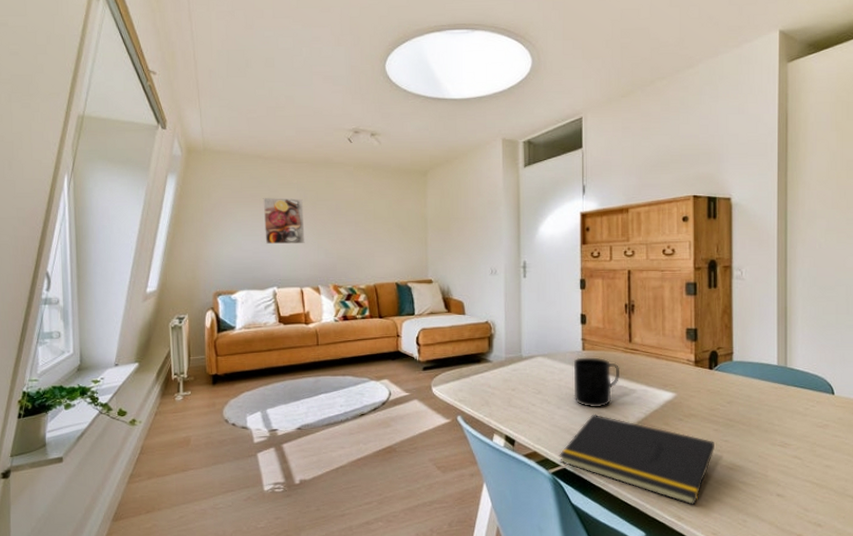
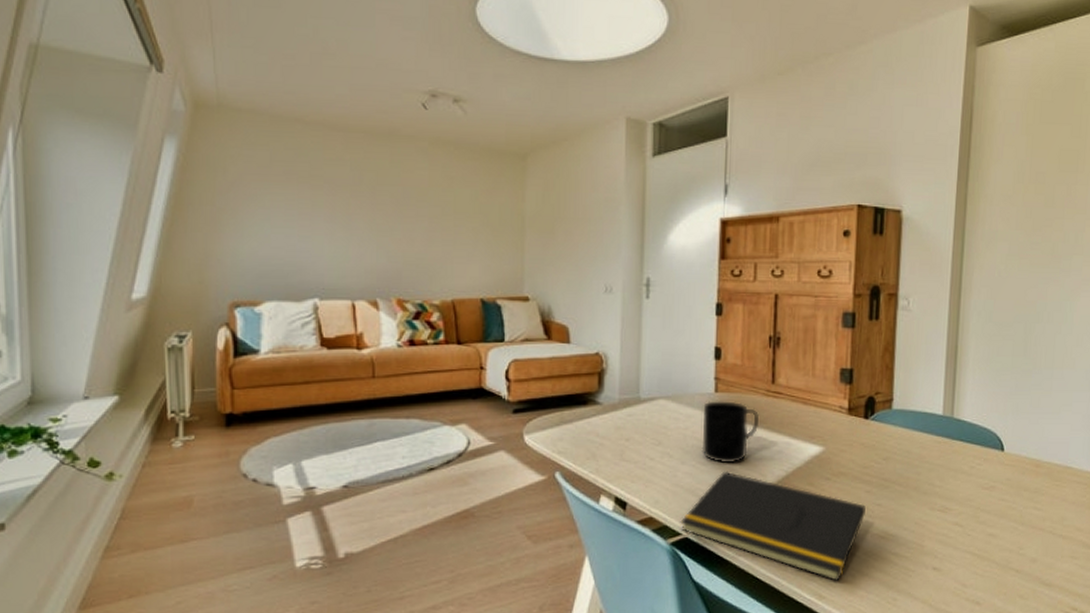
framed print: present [263,198,305,244] -> none [301,177,359,243]

